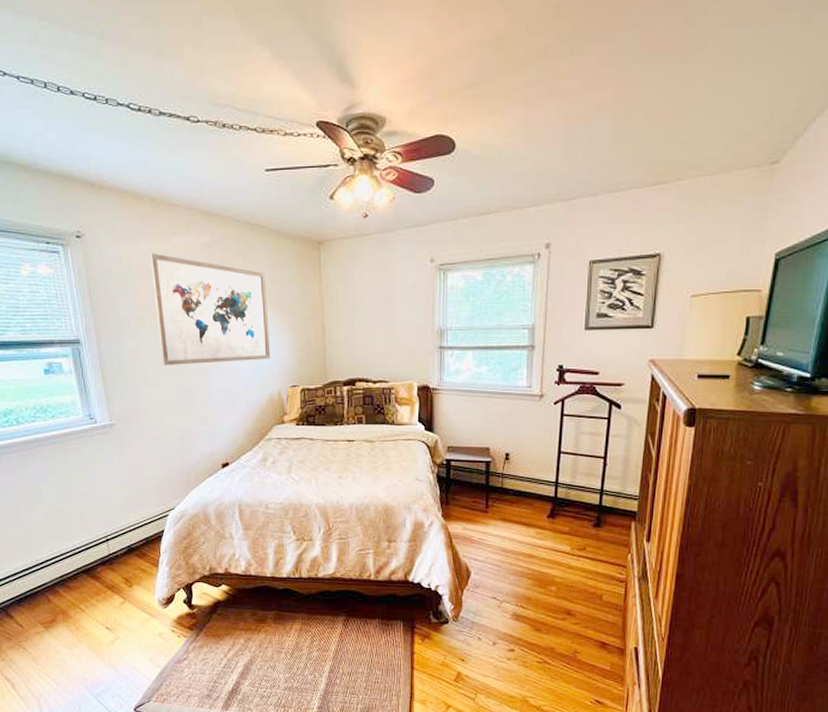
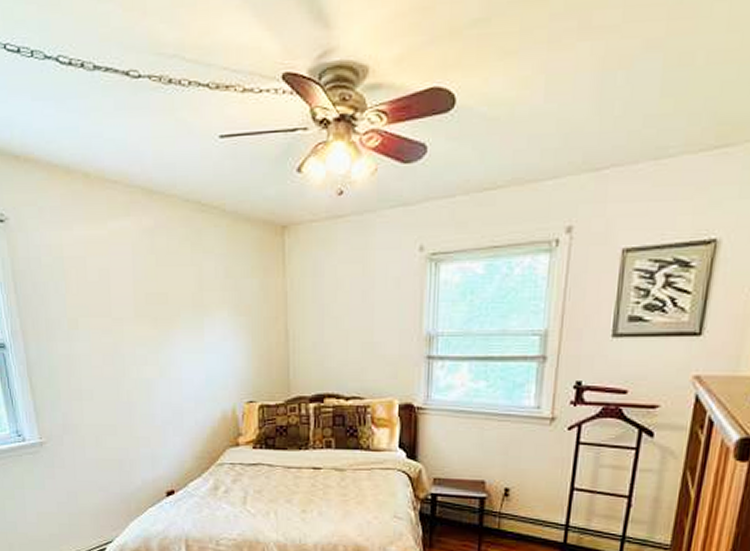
wall art: present [150,253,271,365] -> none [84,240,224,375]

